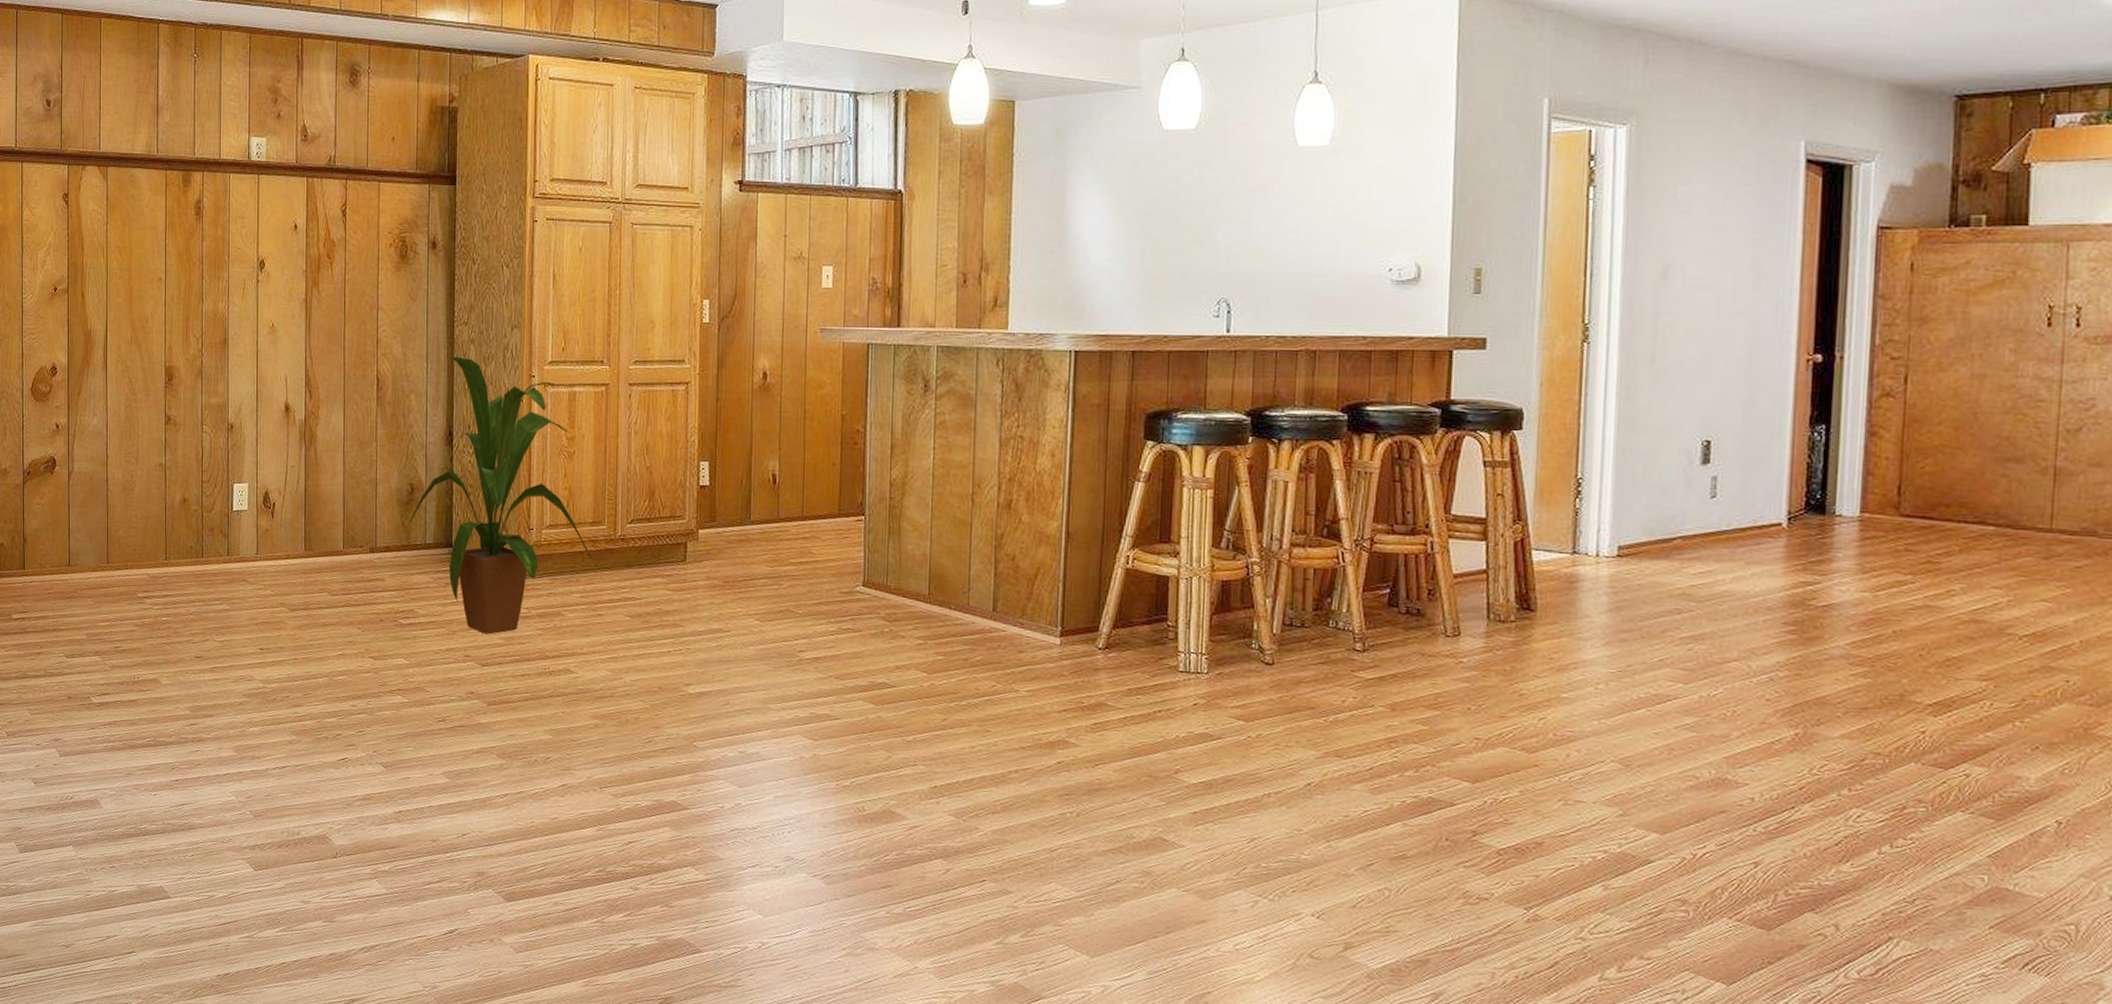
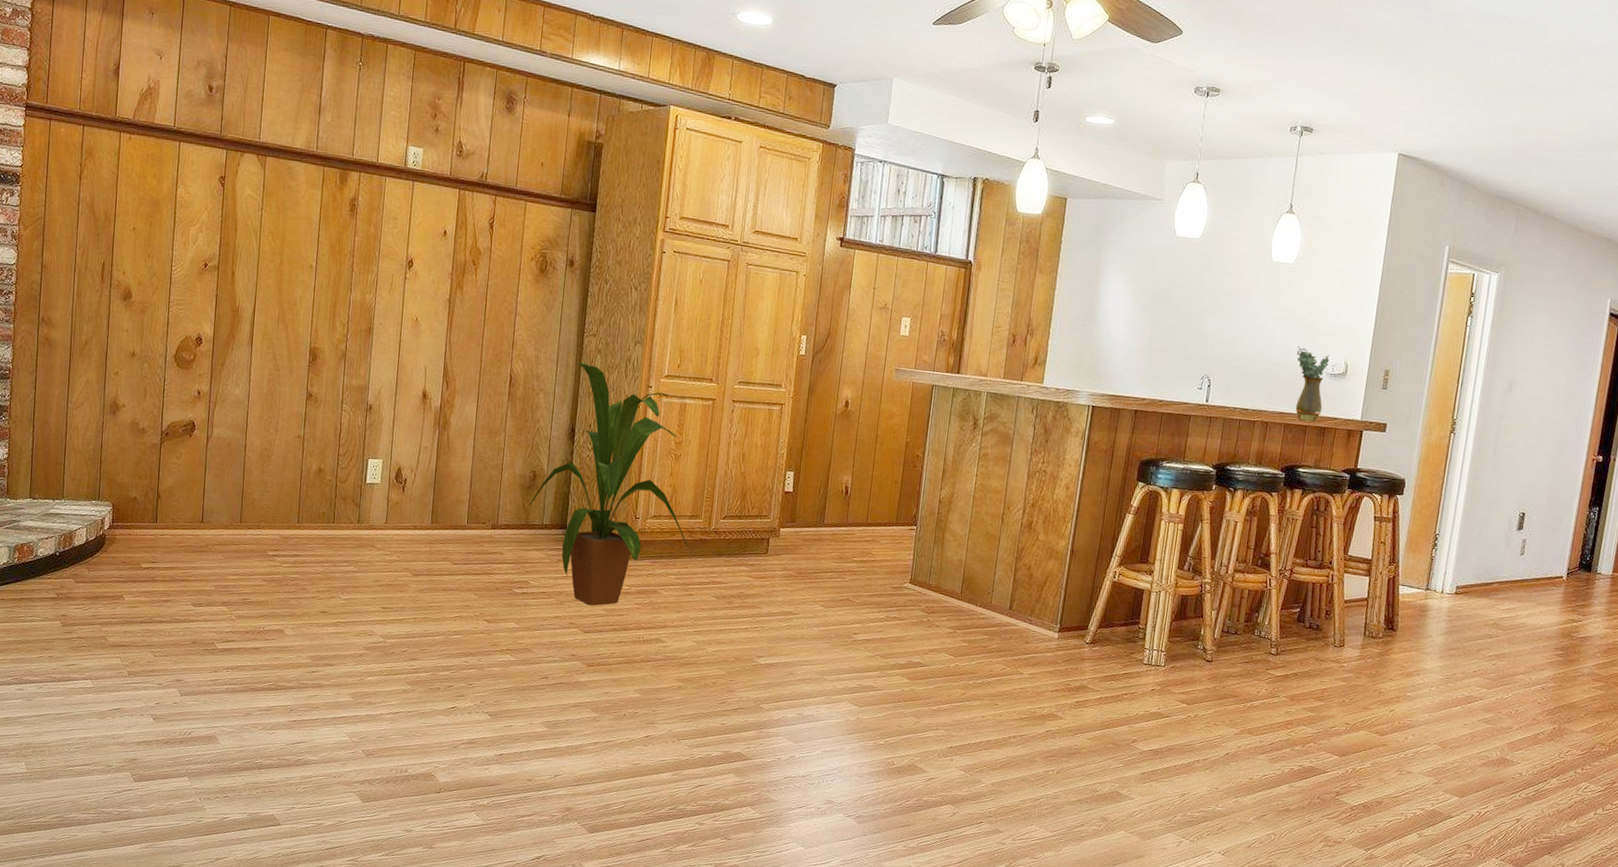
vase: none [1345,250,1394,344] -> present [1295,346,1330,422]

